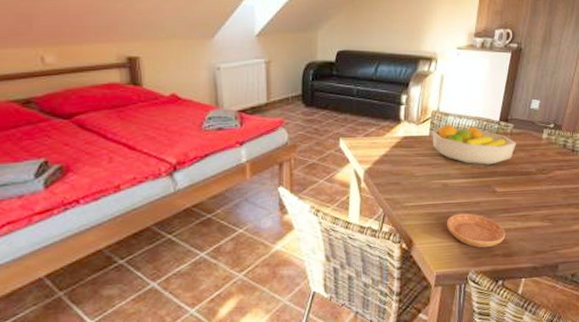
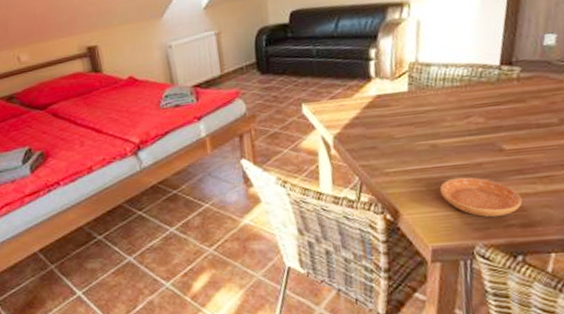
fruit bowl: present [432,124,517,165] -> none [411,74,528,120]

